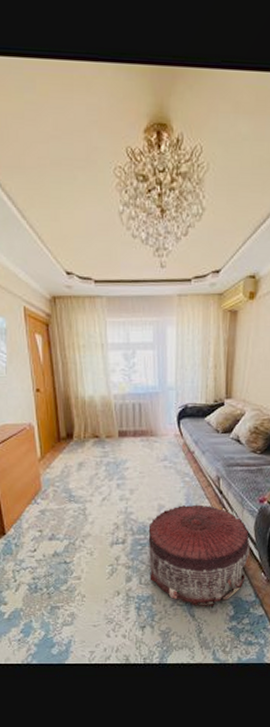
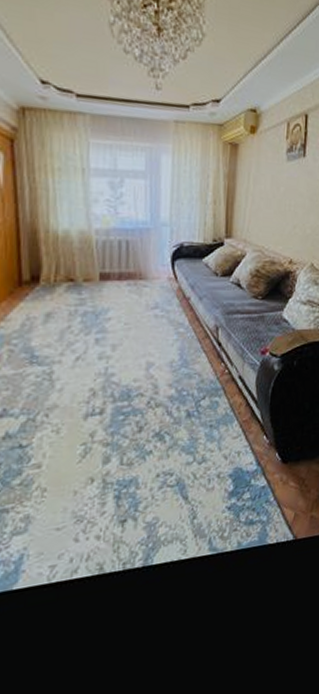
pouf: present [148,504,250,609] -> none [133,359,251,486]

